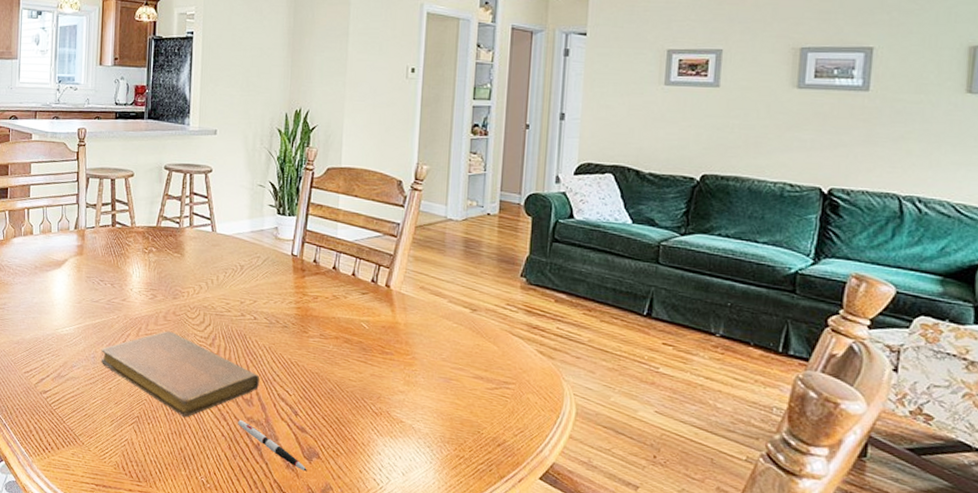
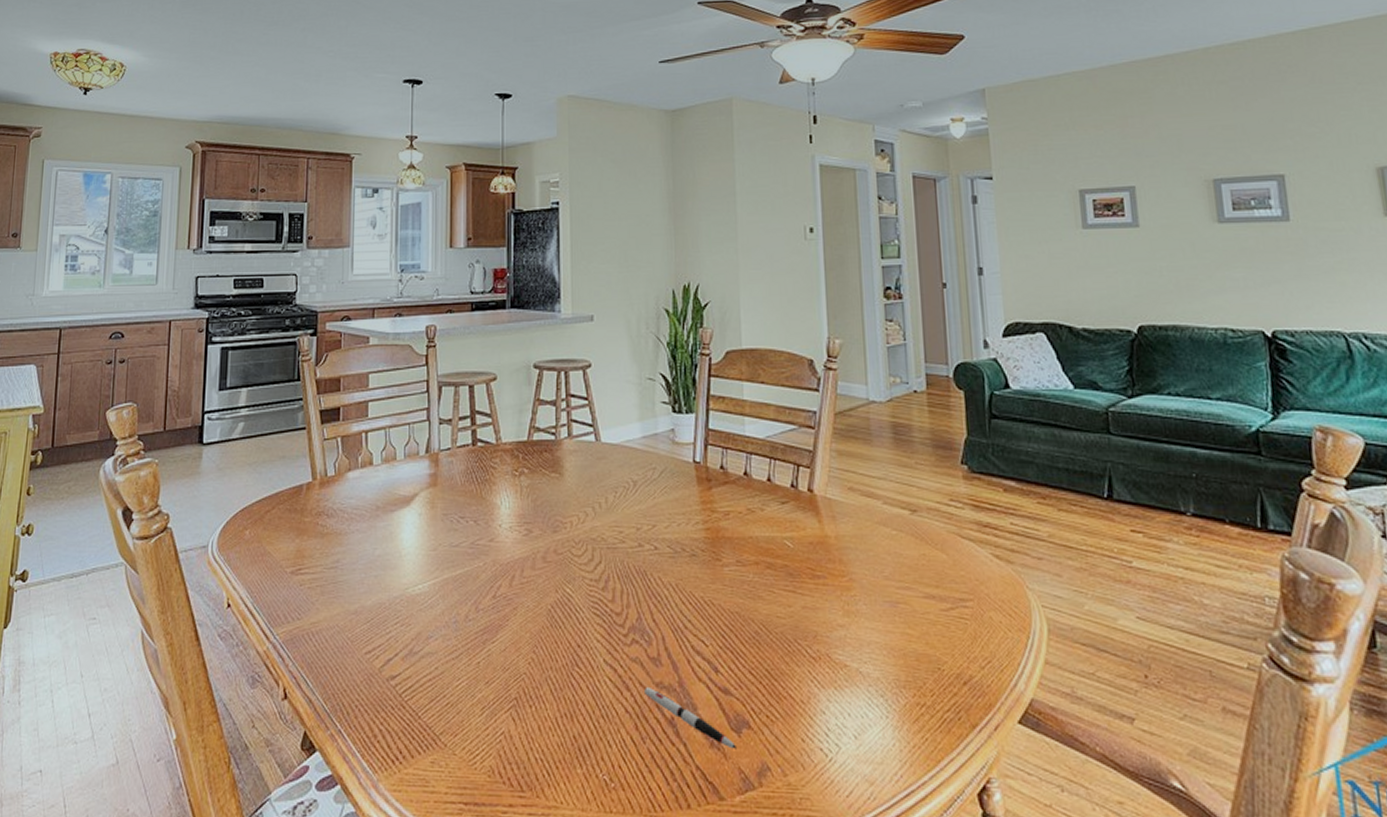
notebook: present [101,330,259,418] -> none [465,576,667,693]

